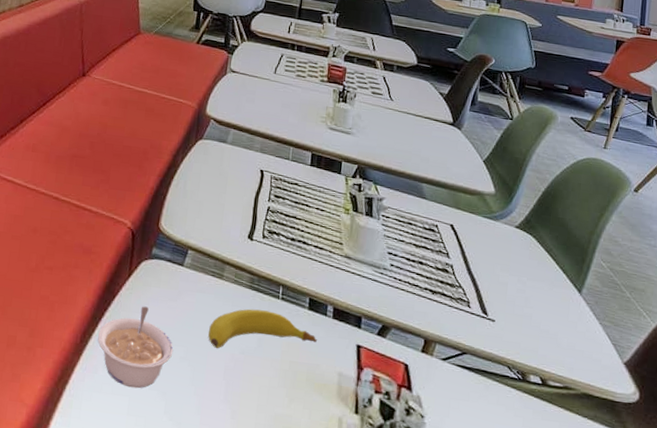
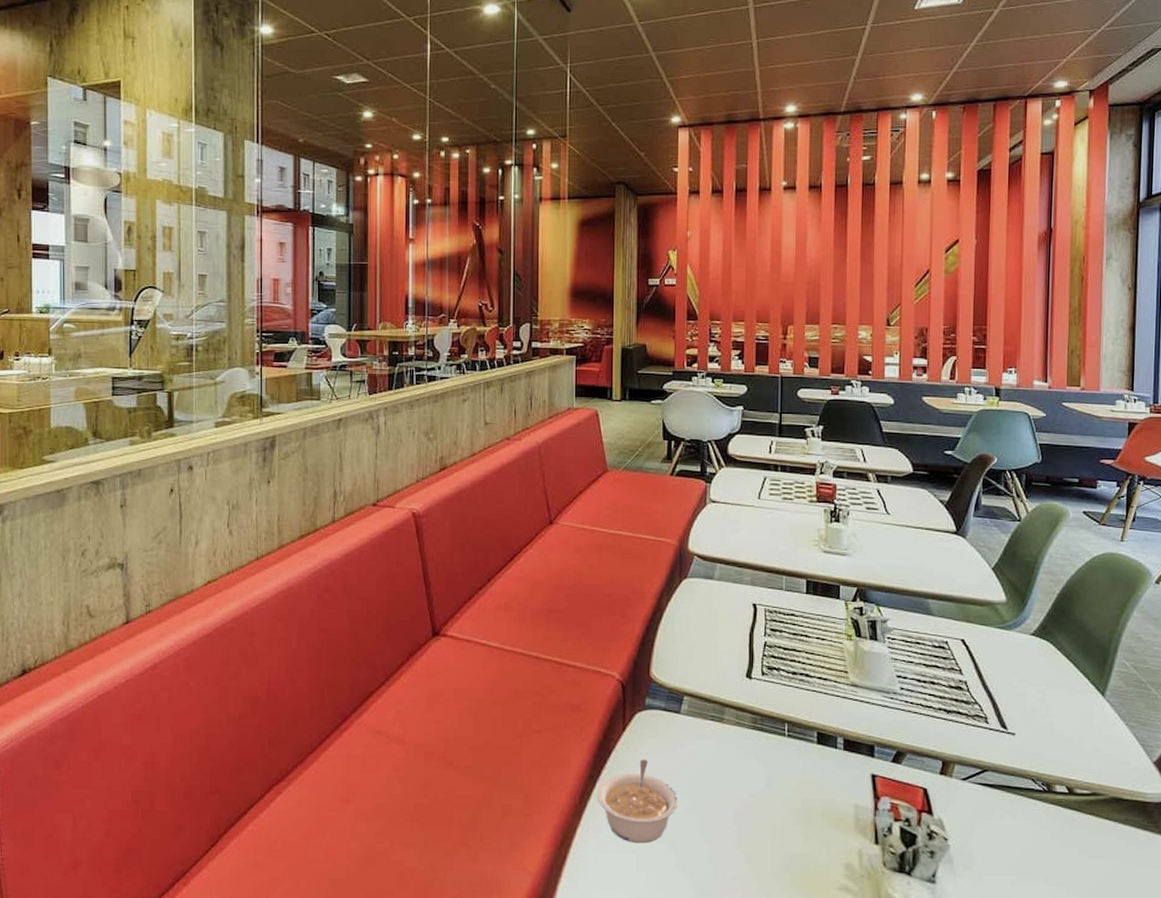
fruit: present [208,309,317,349] -> none [714,750,829,795]

